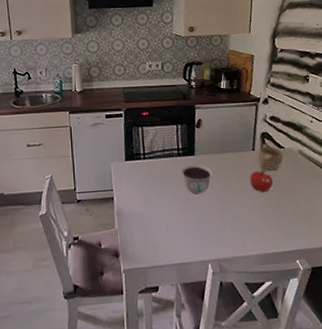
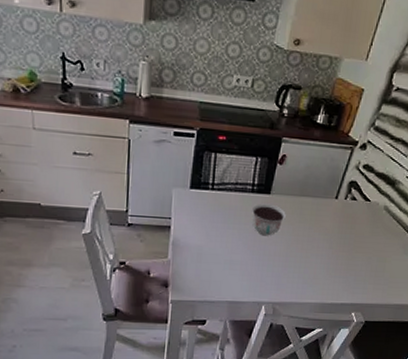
fruit: present [249,170,274,192] -> none [324,220,350,243]
cup: present [258,146,284,174] -> none [338,196,368,225]

